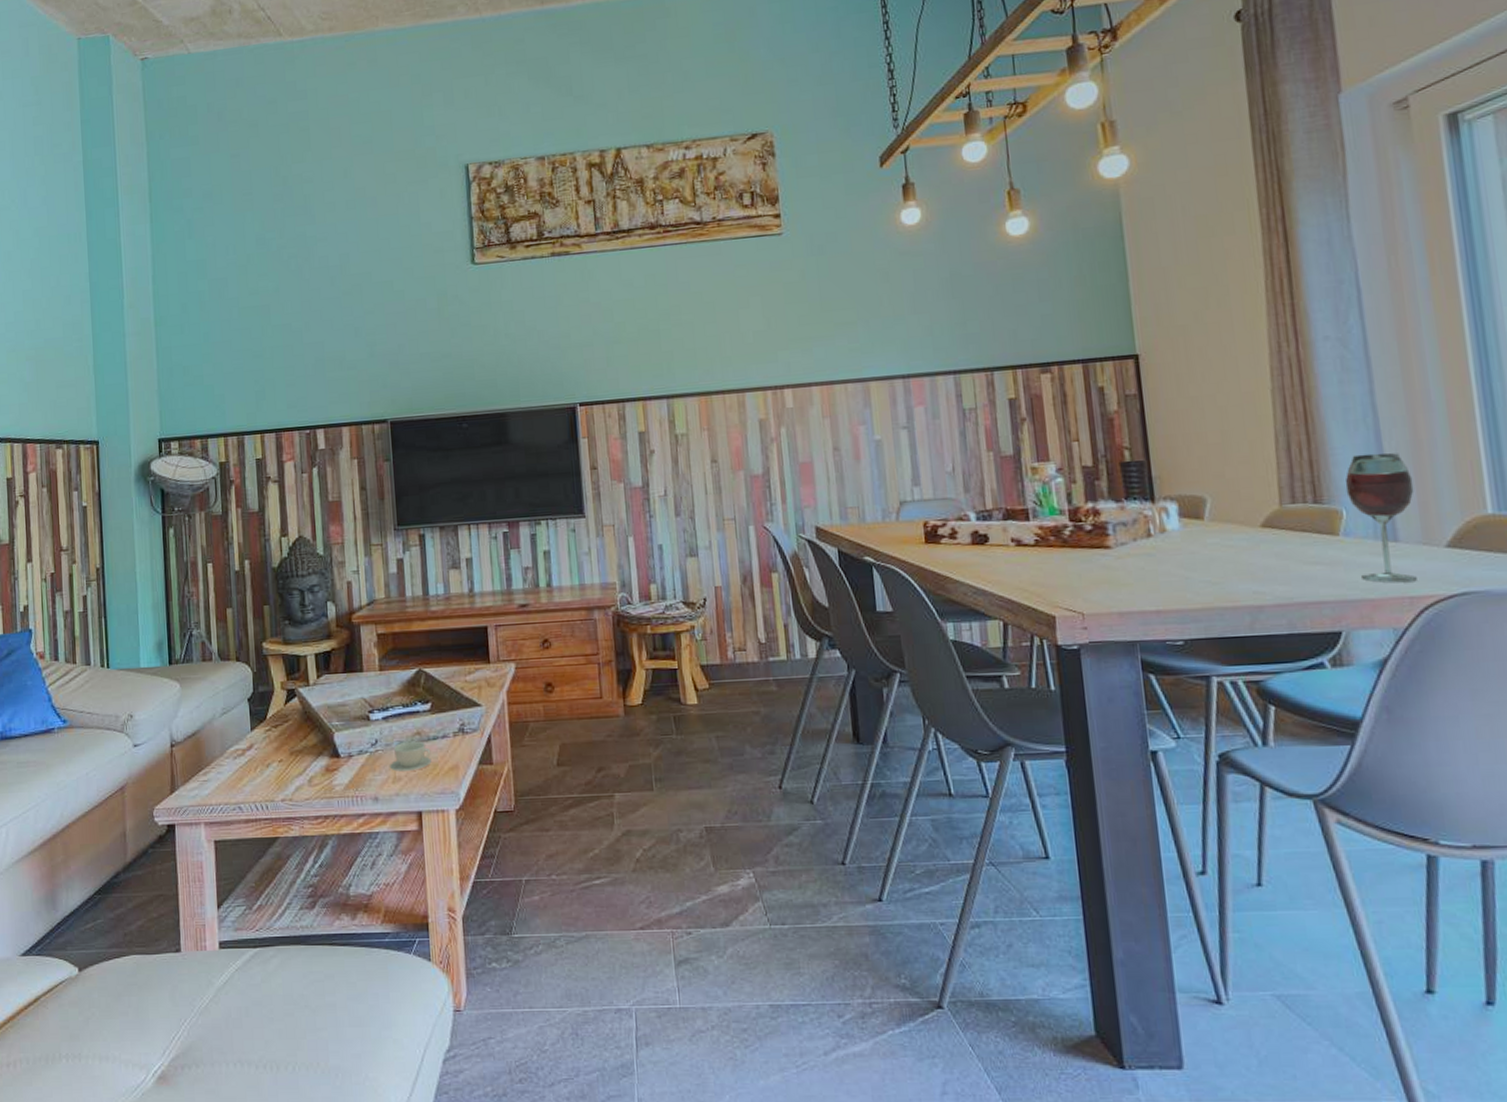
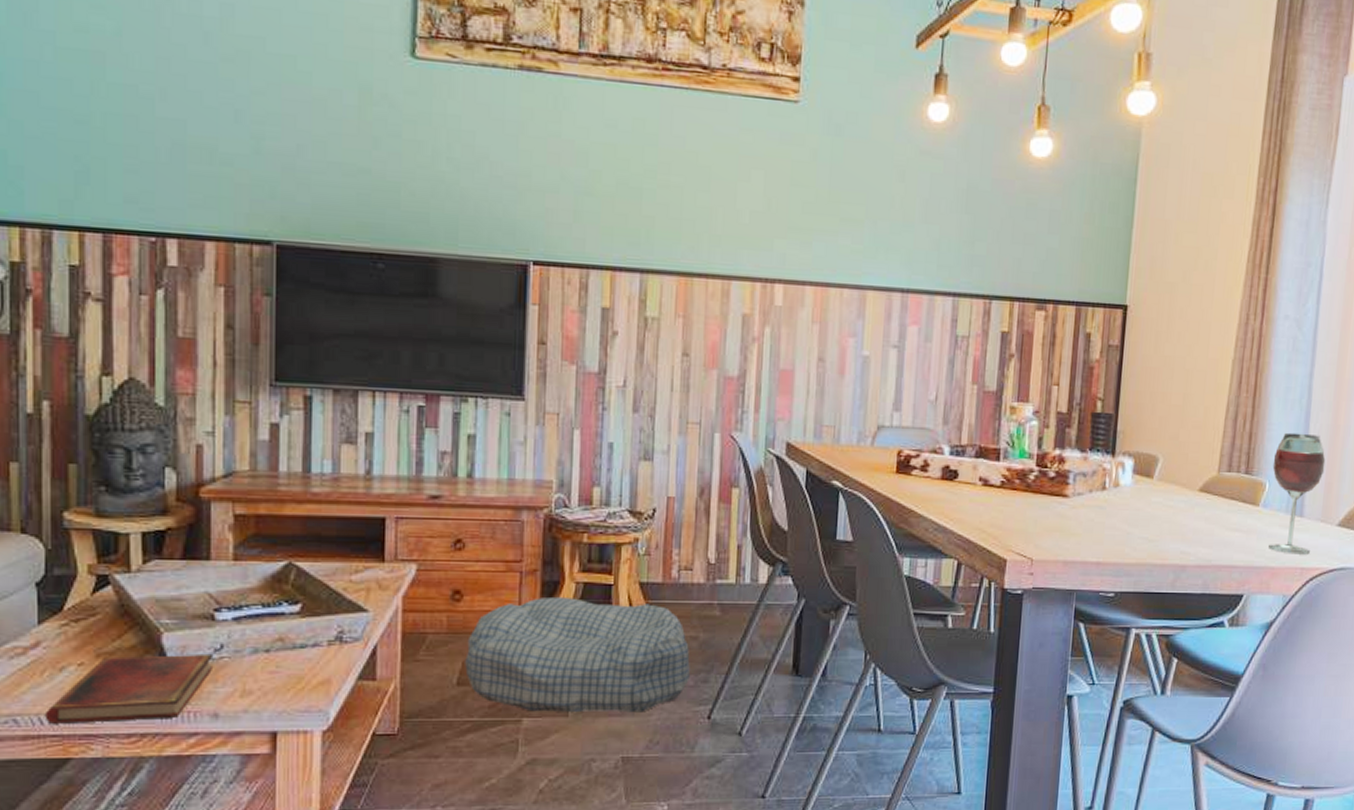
diary: none [259,747,372,809] -> present [44,653,214,724]
teacup: present [389,741,432,772] -> none [237,648,296,684]
dog bed: none [561,682,757,787] -> present [465,596,690,713]

